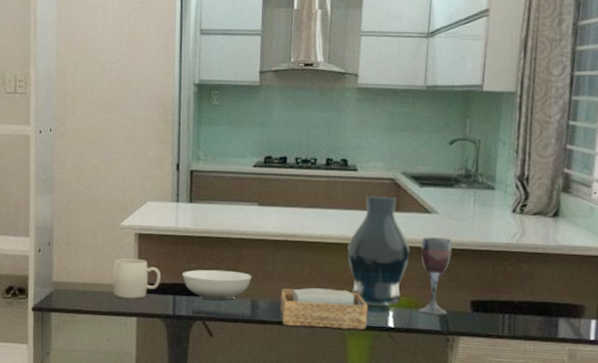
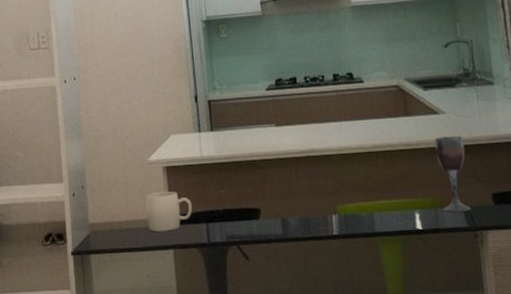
bowl: present [181,269,252,301] -> none [211,192,279,224]
napkin holder: present [279,288,368,330] -> none [308,198,397,240]
vase: present [347,196,410,313] -> none [365,103,426,217]

